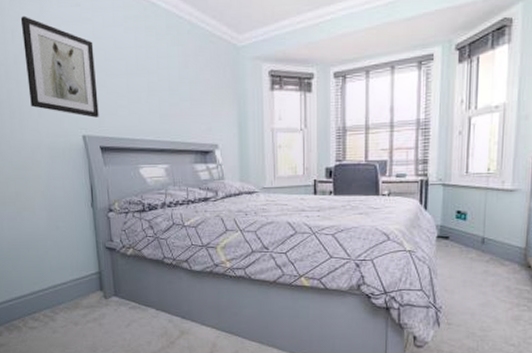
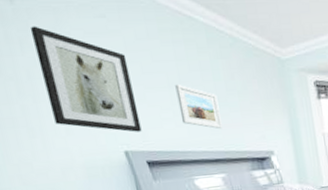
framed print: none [132,71,171,119] -> present [175,84,222,129]

